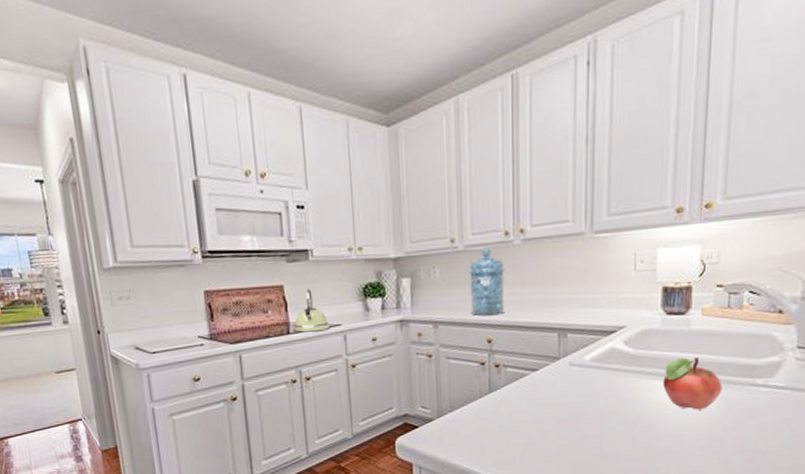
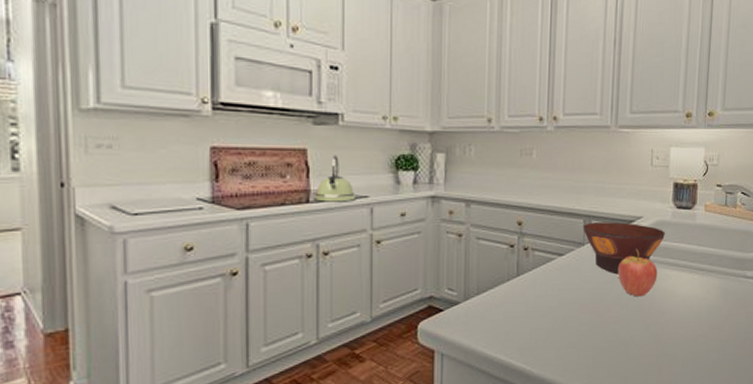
canister: present [468,247,506,316] -> none [503,130,539,198]
bowl: none [557,333,653,388] -> present [582,222,665,275]
fruit: none [598,360,645,410] -> present [617,248,658,297]
fruit: present [663,356,723,410] -> none [672,248,720,299]

